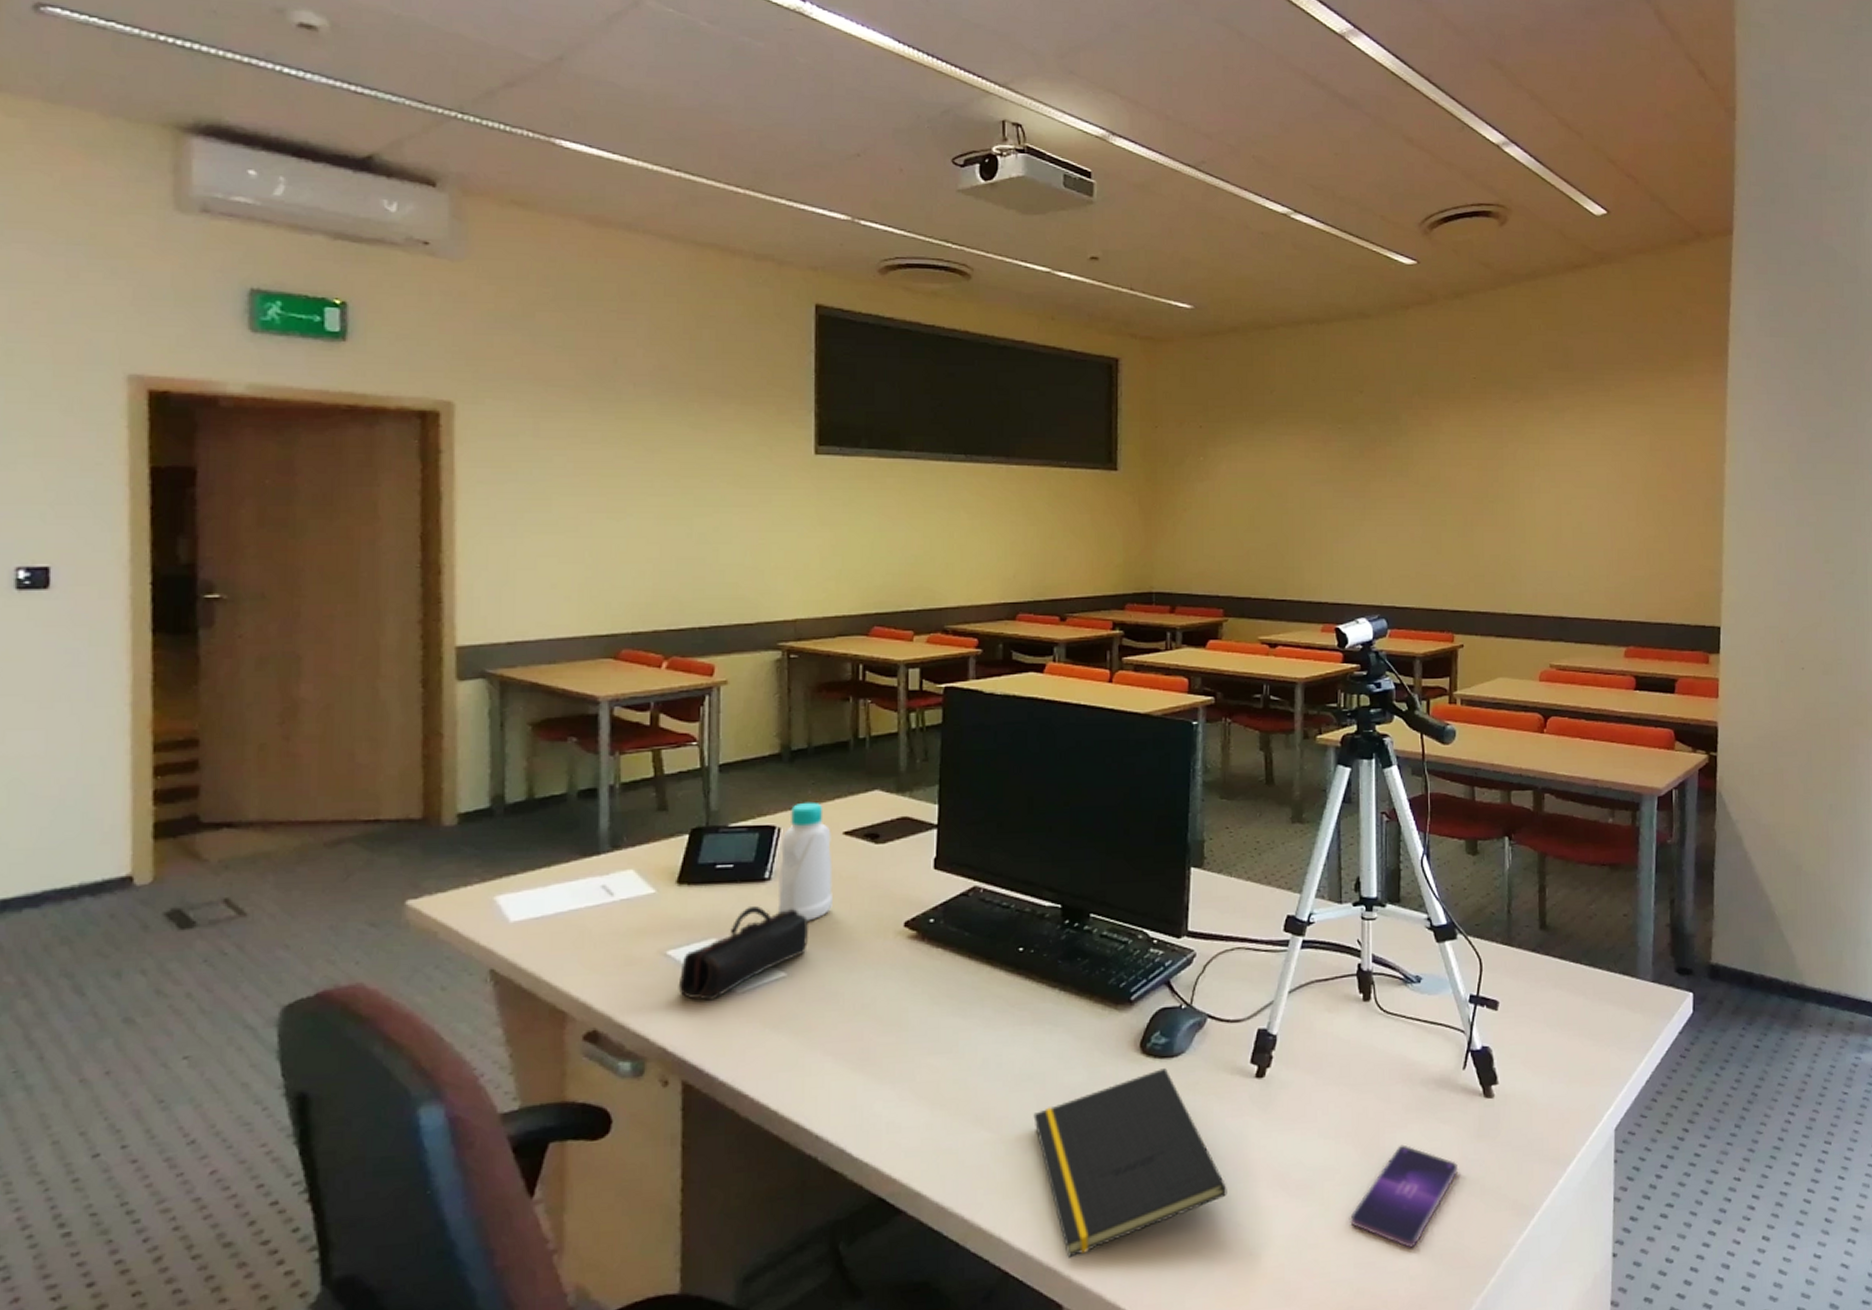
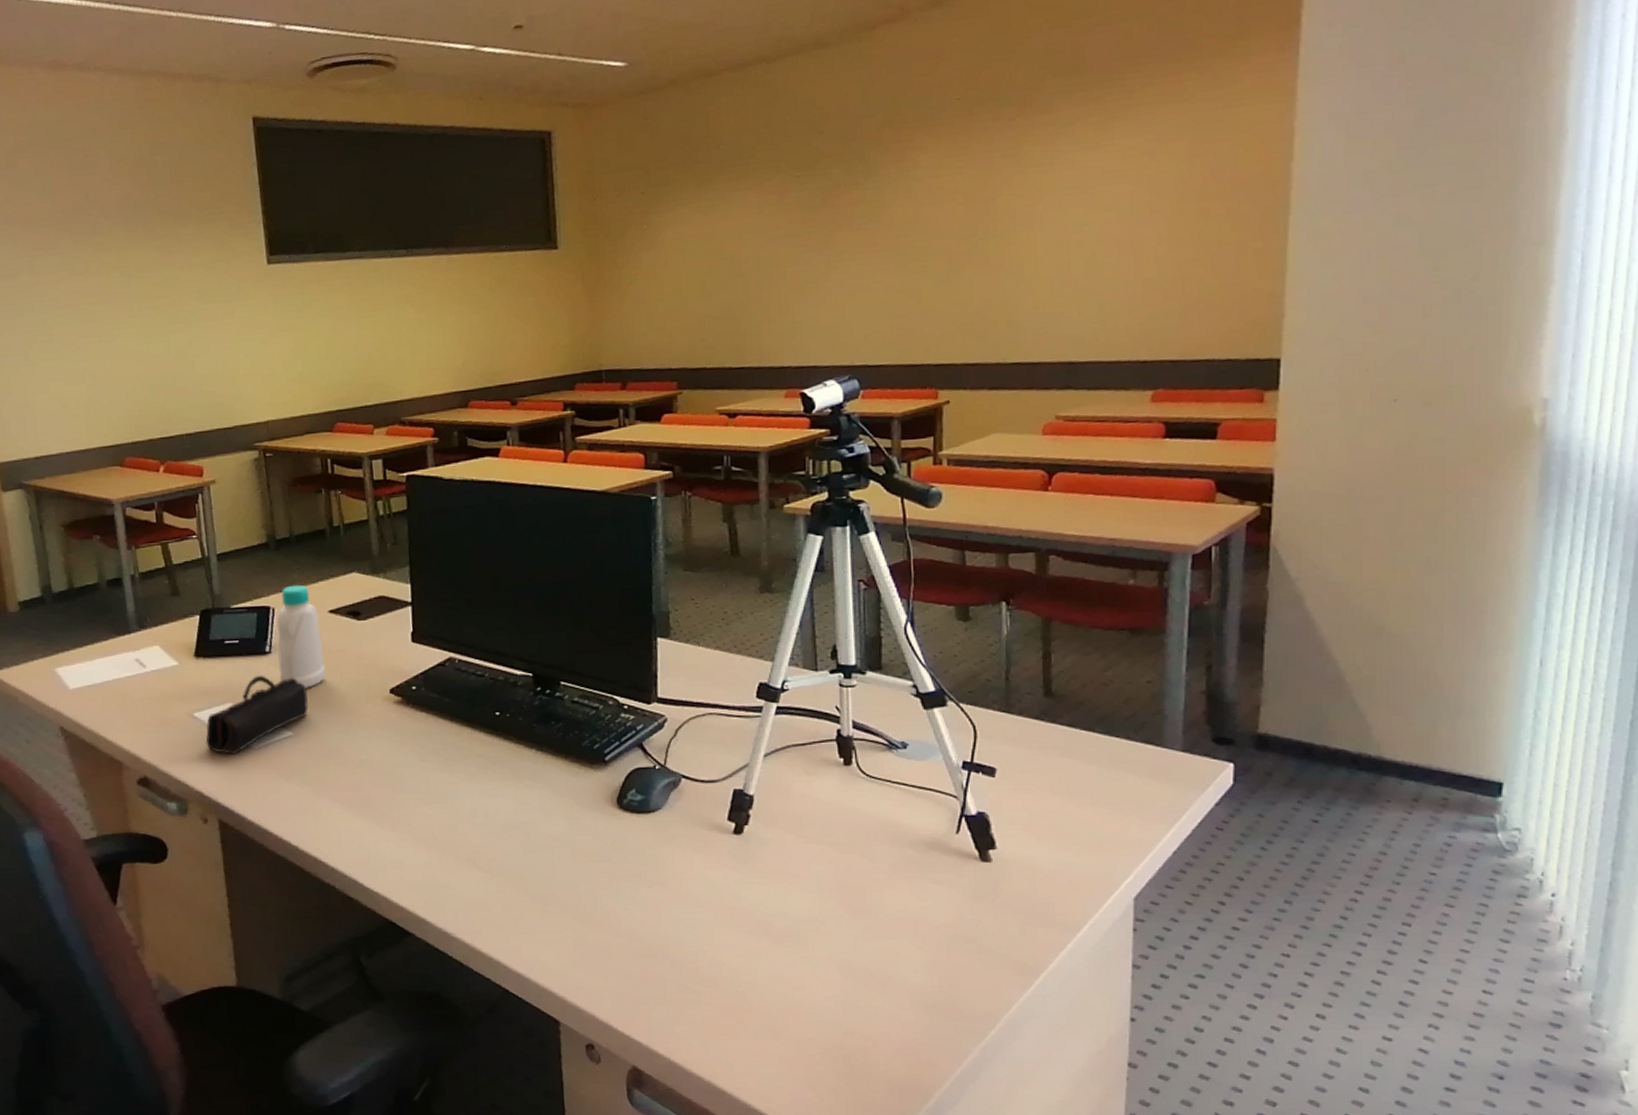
notepad: present [1033,1068,1227,1258] -> none [520,823,710,982]
smartphone: present [1350,1144,1459,1248] -> none [836,902,953,997]

